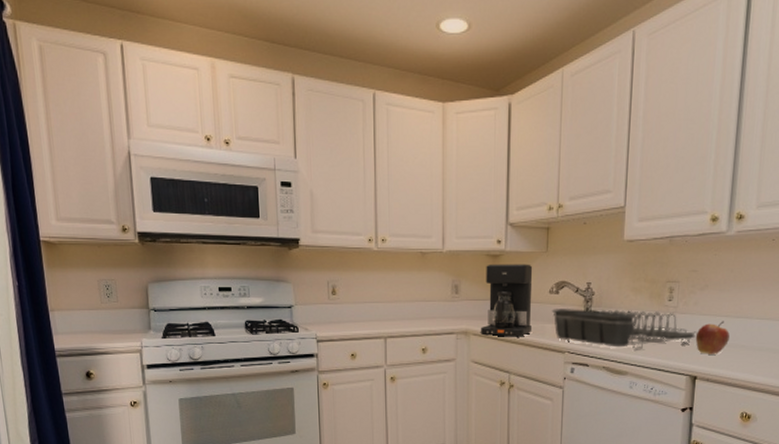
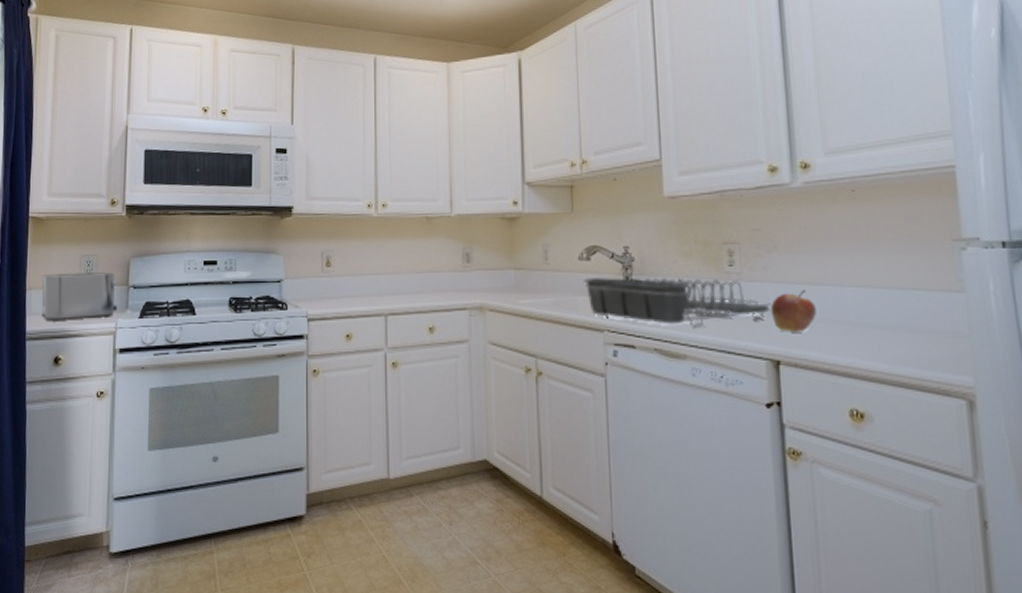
toaster: none [62,295,141,341] -> present [41,271,118,322]
coffee maker: present [480,264,533,337] -> none [497,226,560,313]

